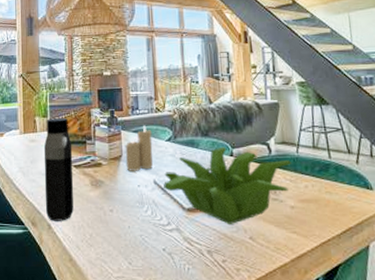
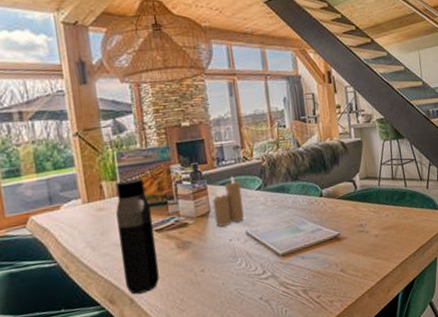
plant: present [163,146,291,224] -> none [255,188,374,262]

